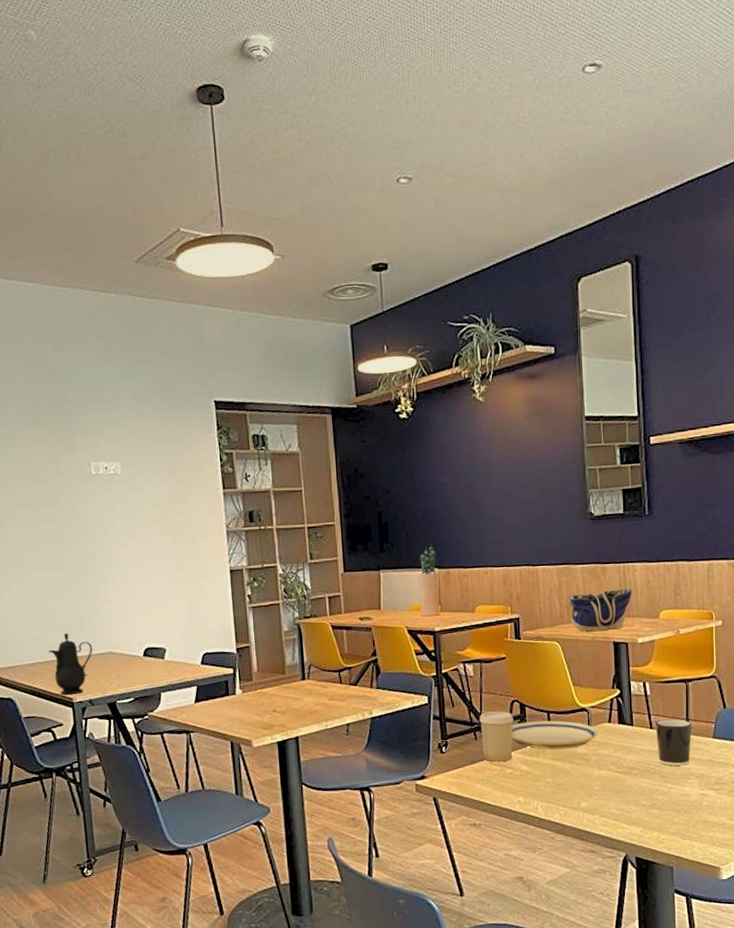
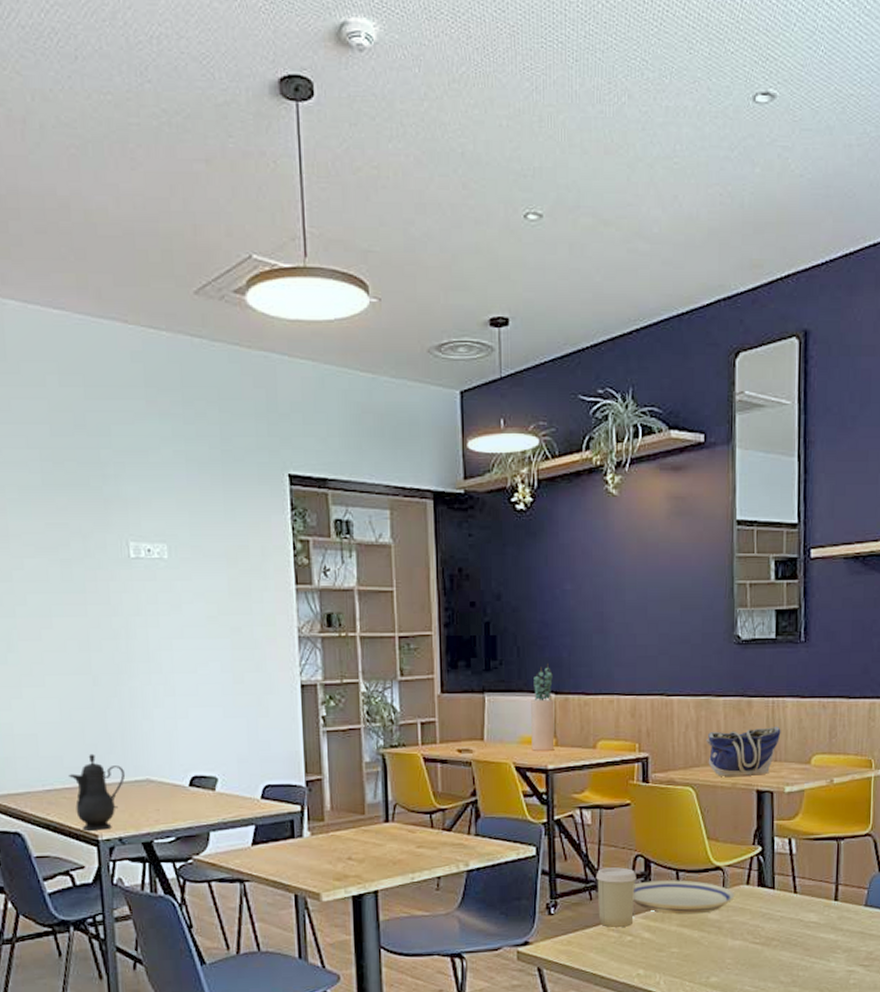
mug: present [655,719,692,766] -> none [800,883,842,938]

